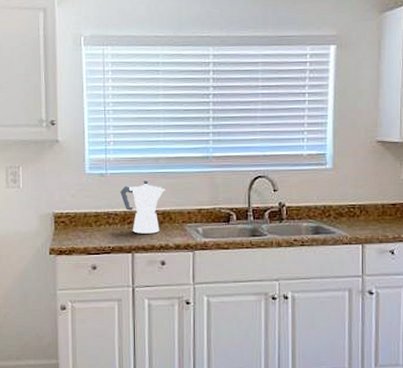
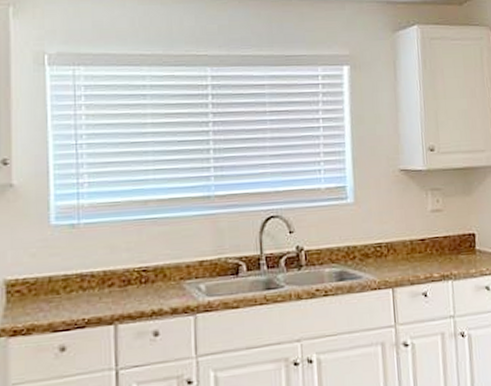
moka pot: present [120,179,166,234] -> none [98,228,158,299]

